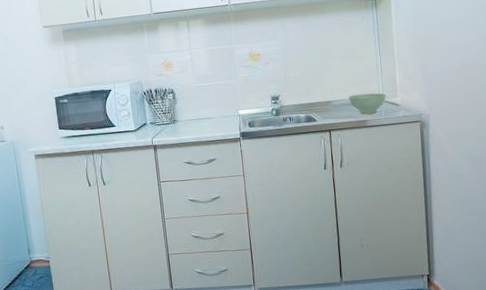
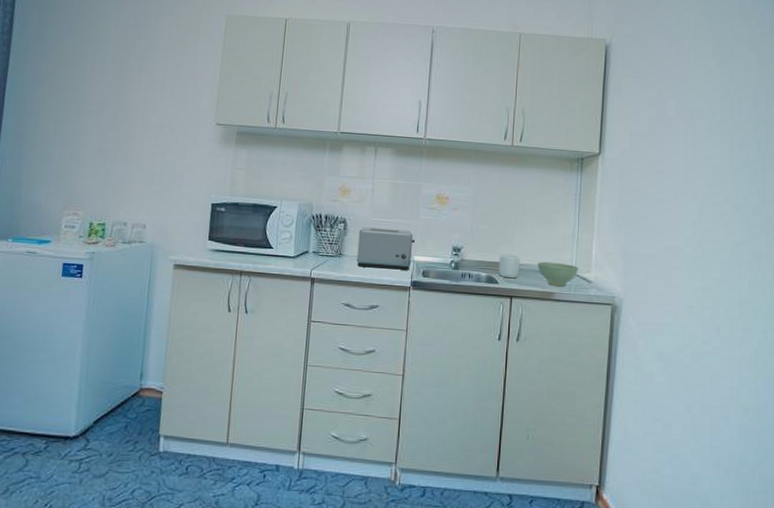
toaster: none [186,89,237,129] -> present [356,227,415,270]
mug: none [313,93,334,115] -> present [498,254,521,279]

